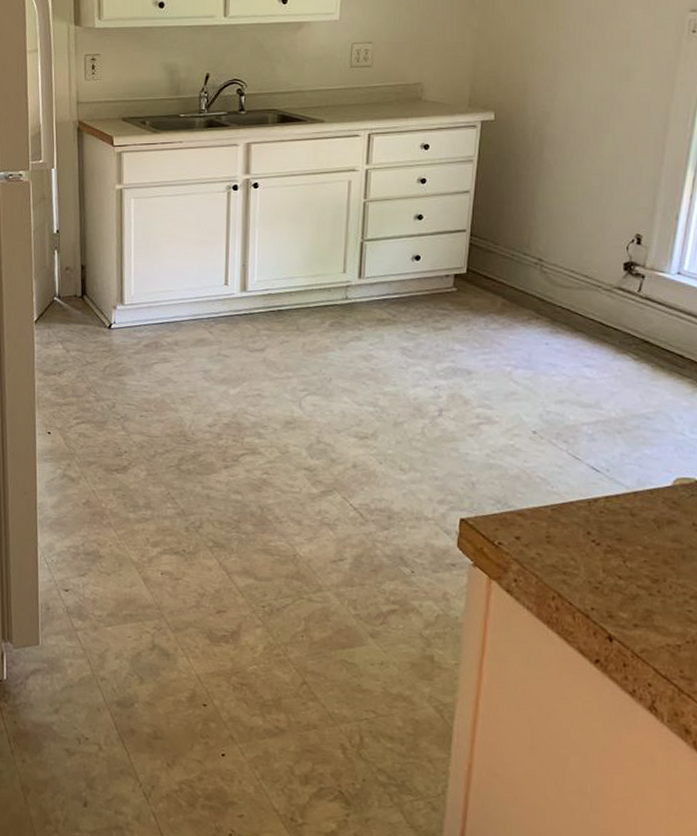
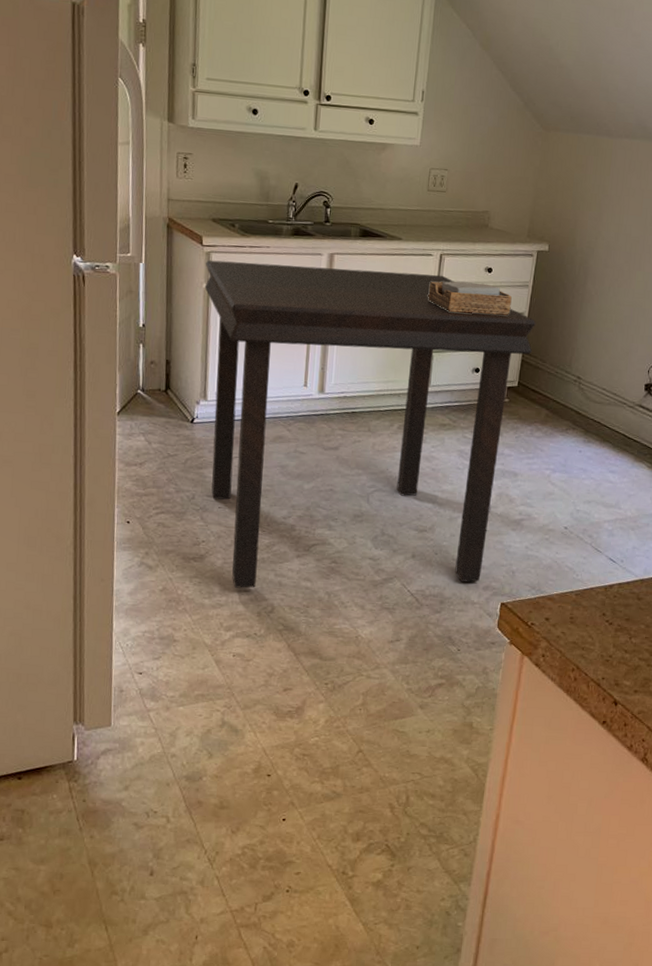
dining table: none [116,156,485,502] -> present [204,260,536,588]
napkin holder: none [357,161,454,197] -> present [428,281,512,316]

